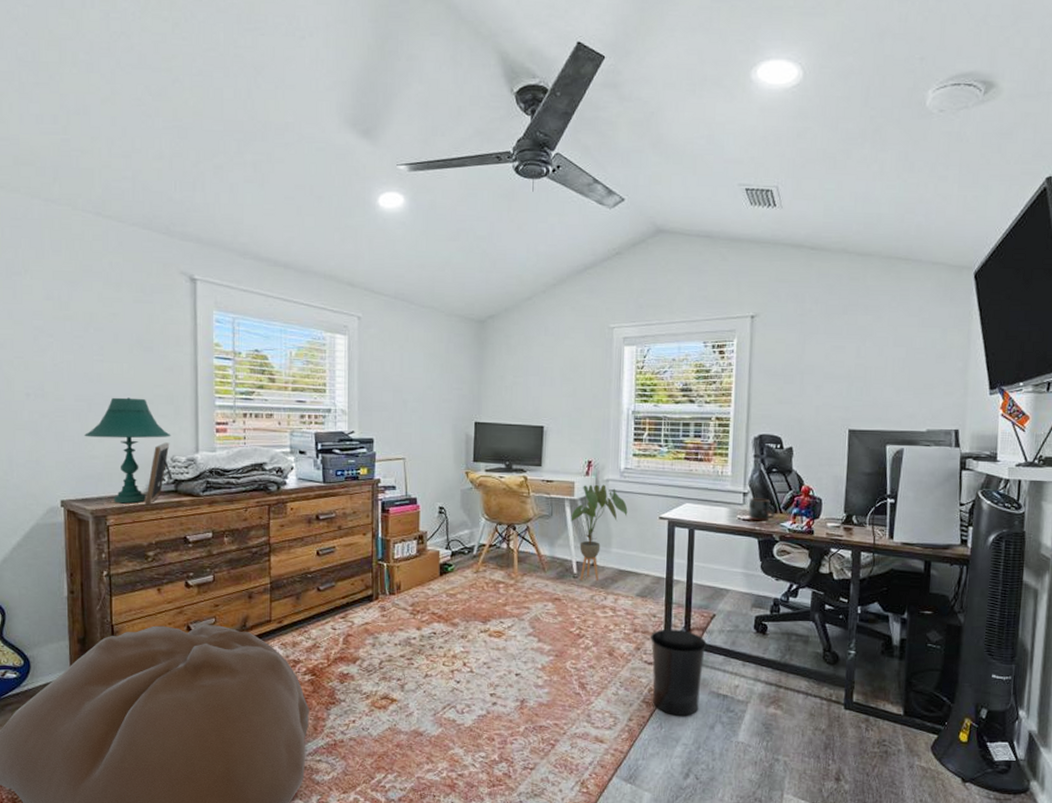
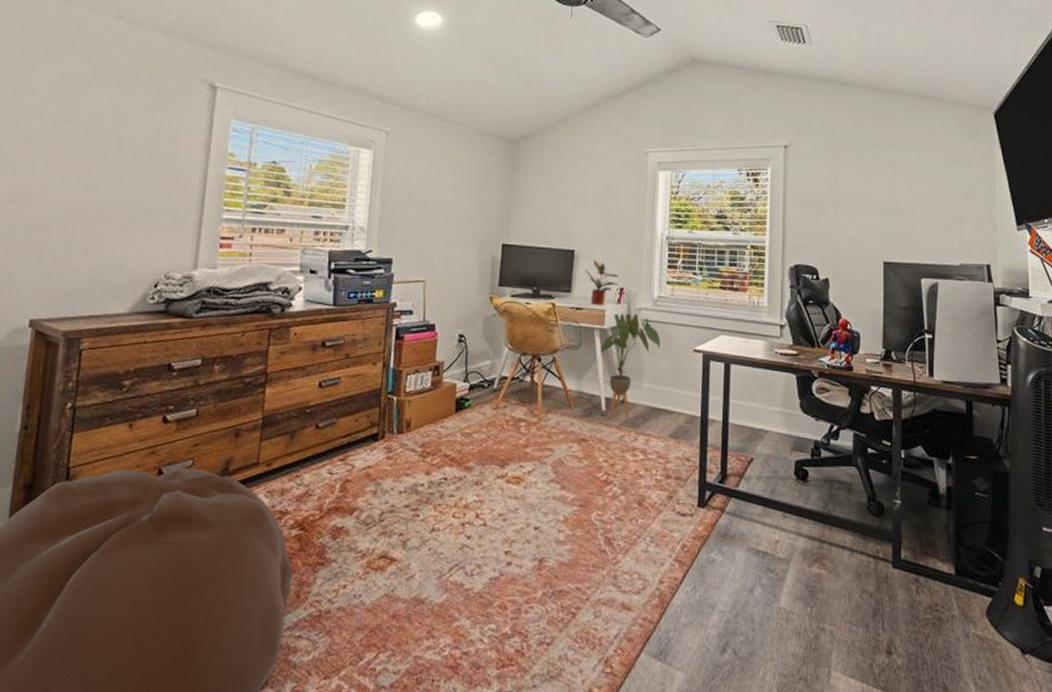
table lamp: present [83,397,171,504] -> none [68,206,168,325]
picture frame: present [144,442,173,506] -> none [127,257,166,328]
potted plant: none [553,435,587,478] -> present [584,260,619,306]
waste bin: present [651,629,707,716] -> none [684,474,745,577]
mug: present [749,498,775,521] -> none [786,330,813,356]

